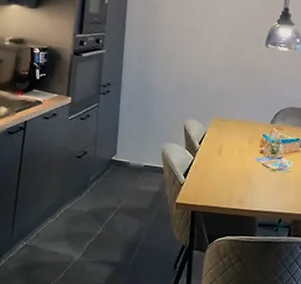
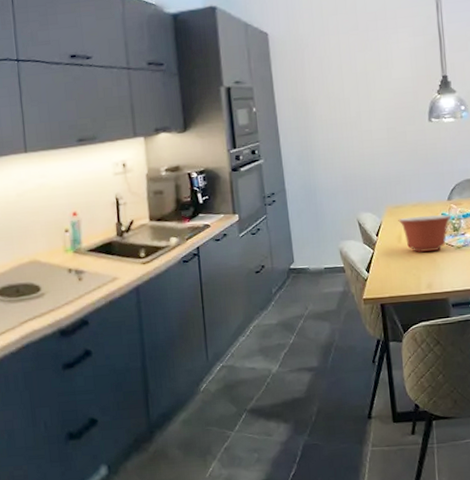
mixing bowl: none [222,132,273,169] -> present [398,214,452,252]

